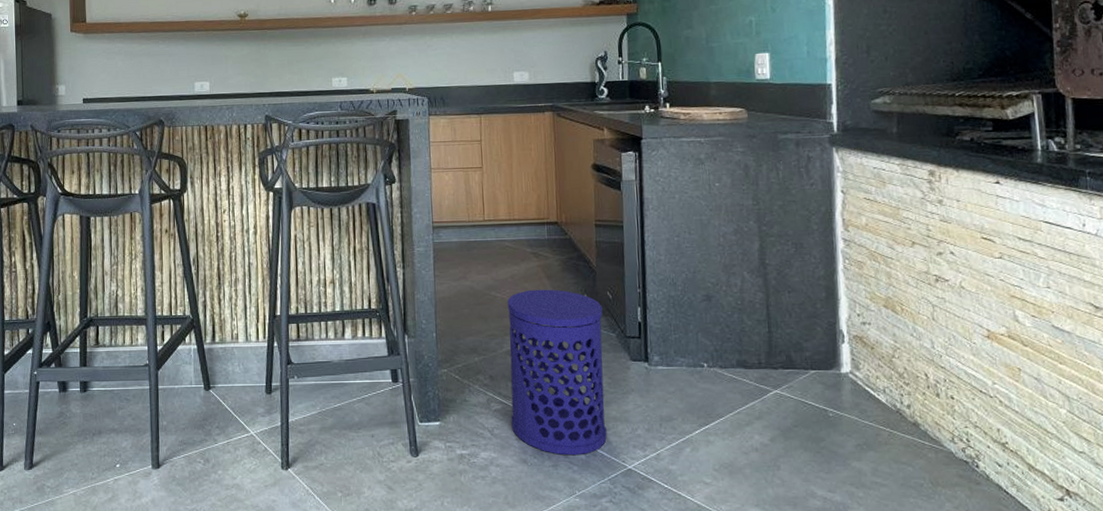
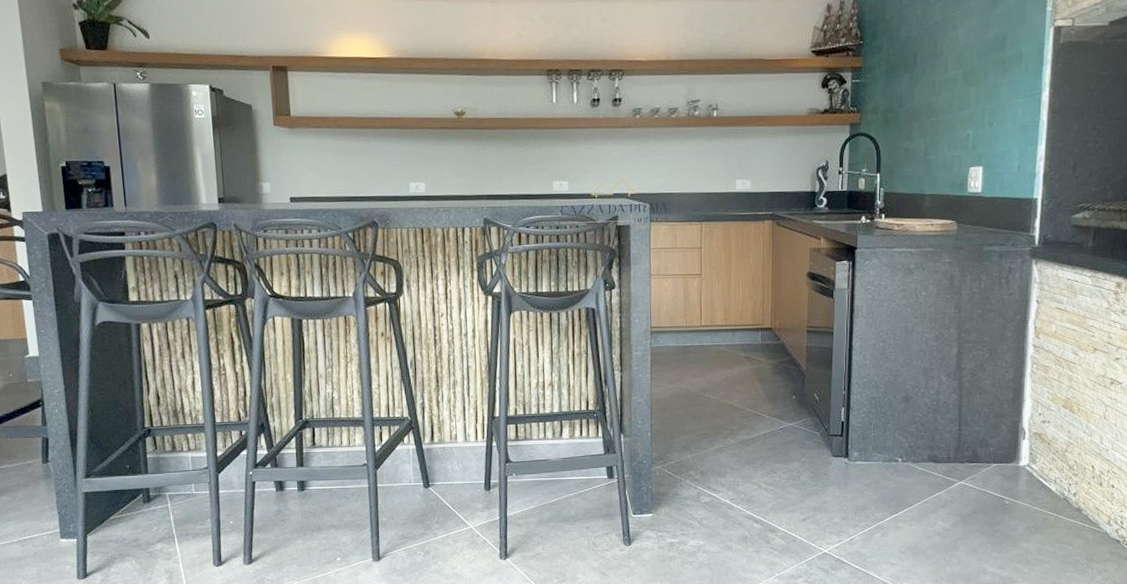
waste bin: present [507,289,607,456] -> none [719,391,809,542]

